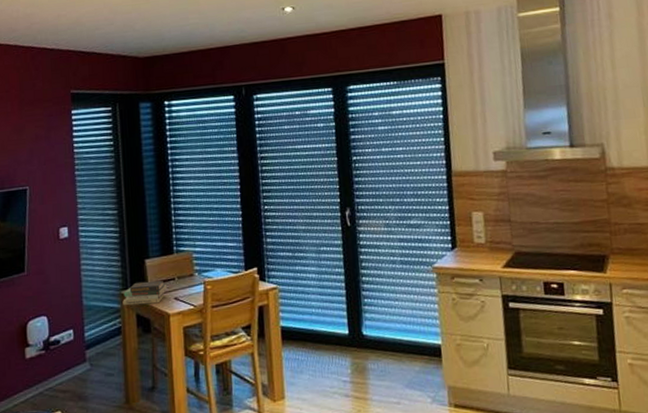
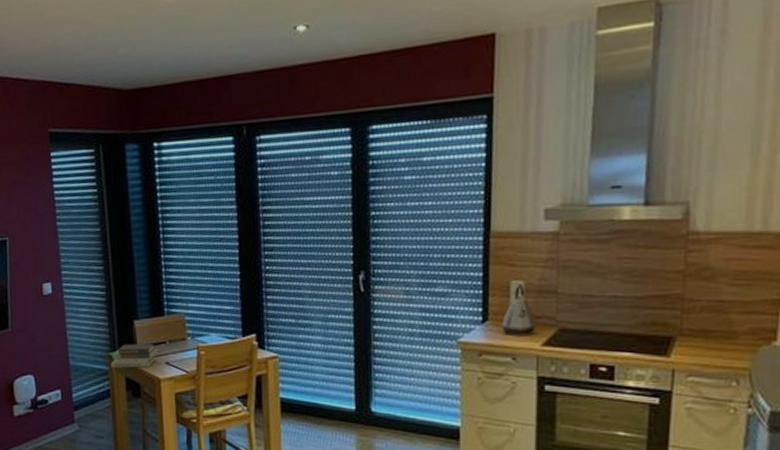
kettle: none [468,215,497,261] -> present [502,284,537,337]

